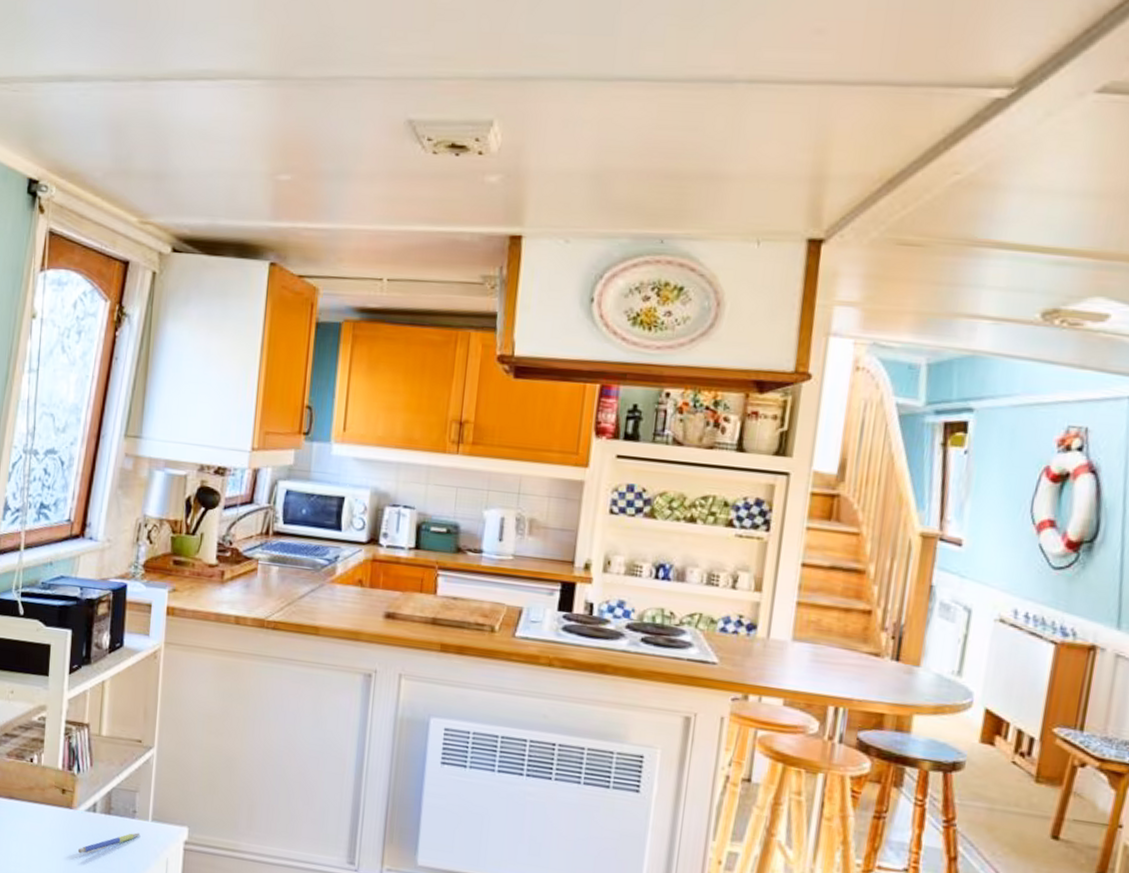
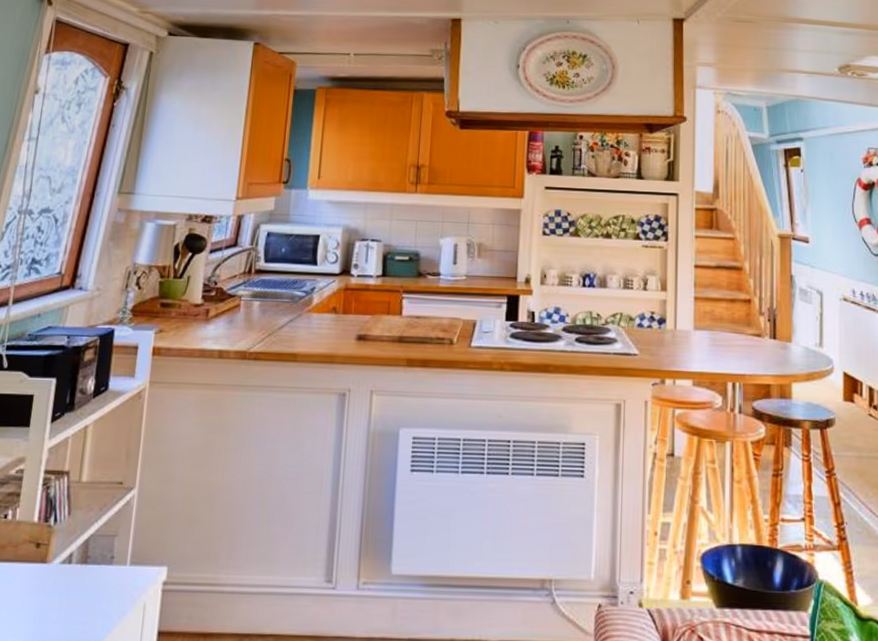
pen: present [78,832,140,854] -> none [50,579,117,611]

